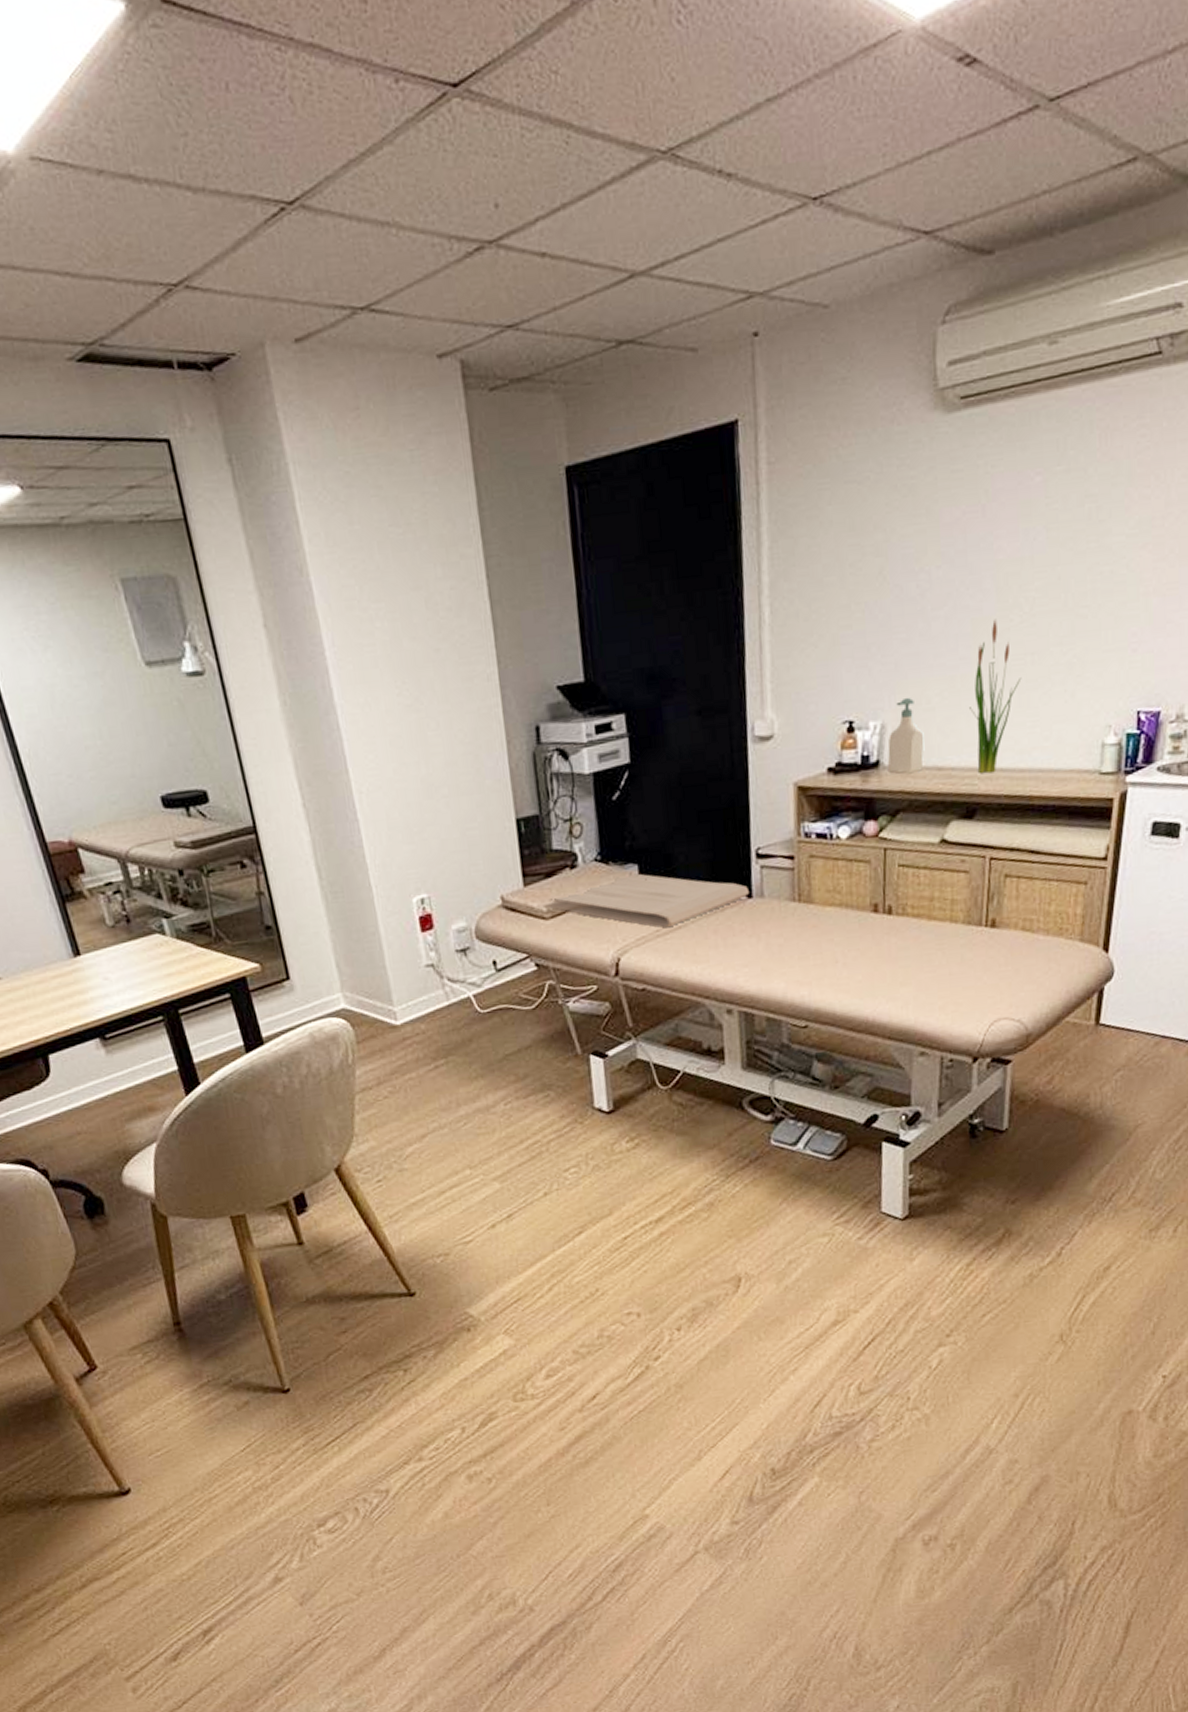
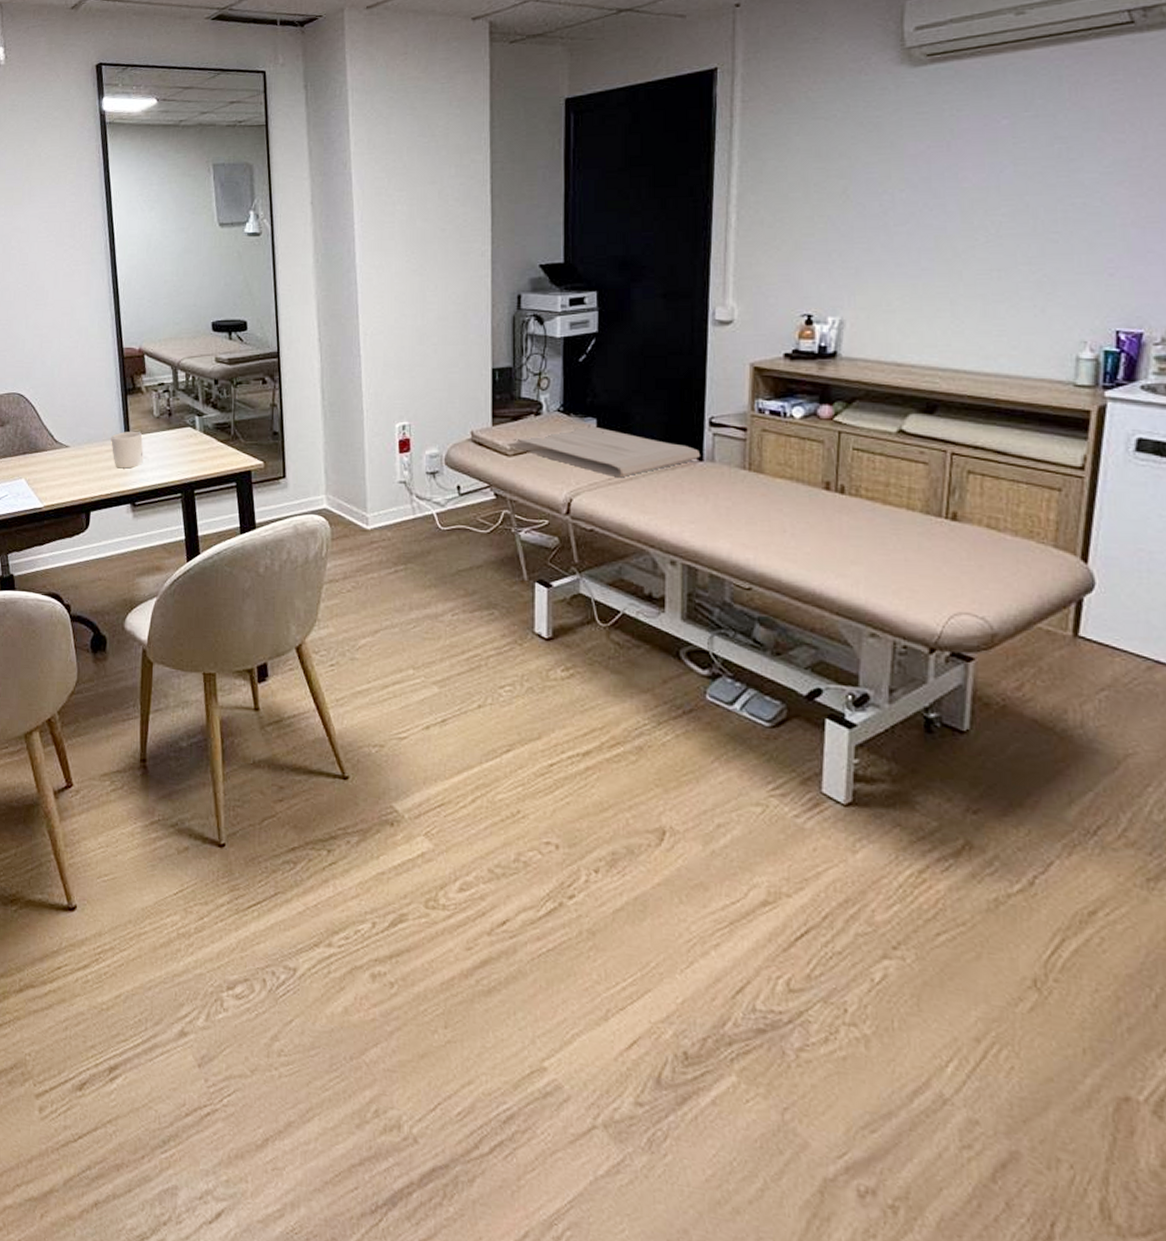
mug: none [55,947,106,997] -> present [111,431,144,469]
soap bottle: present [887,697,924,775] -> none [844,298,884,367]
plant: present [970,618,1022,774] -> none [931,237,987,374]

